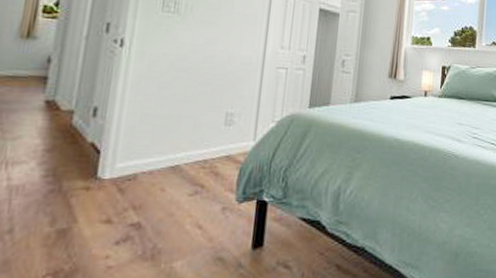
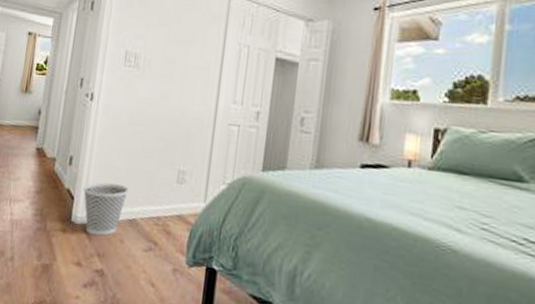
wastebasket: none [111,132,170,188] -> present [82,182,129,236]

